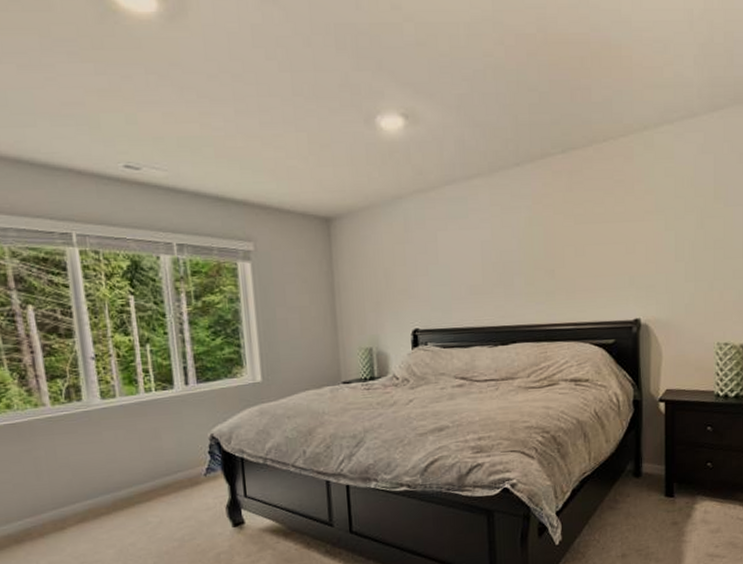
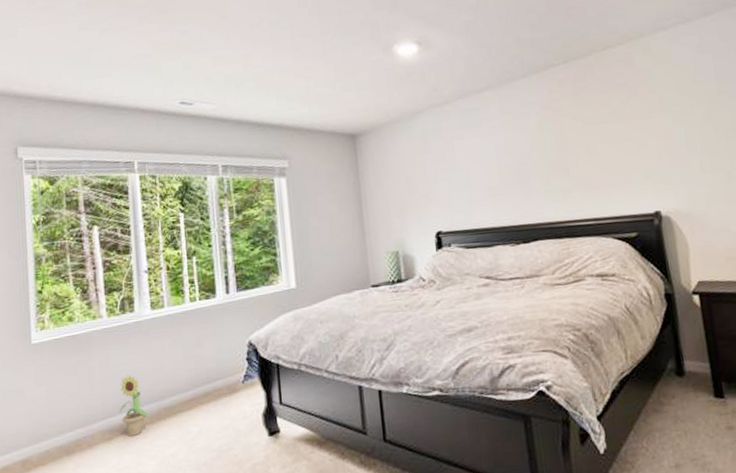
sunflower: none [70,465,104,526] -> present [119,374,149,437]

